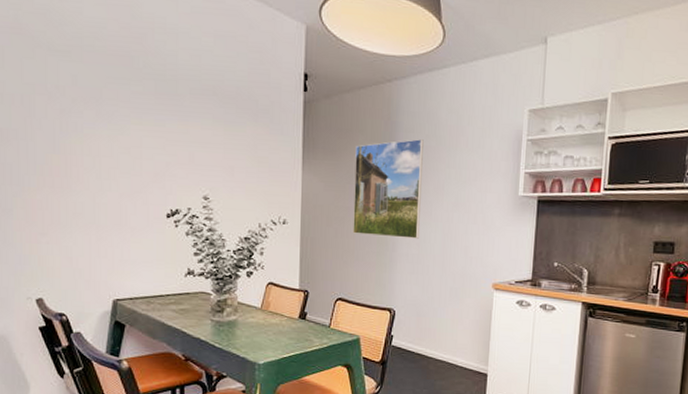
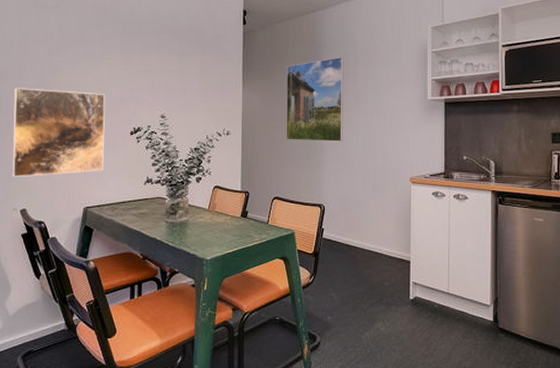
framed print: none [20,152,136,261] -> present [12,88,106,178]

